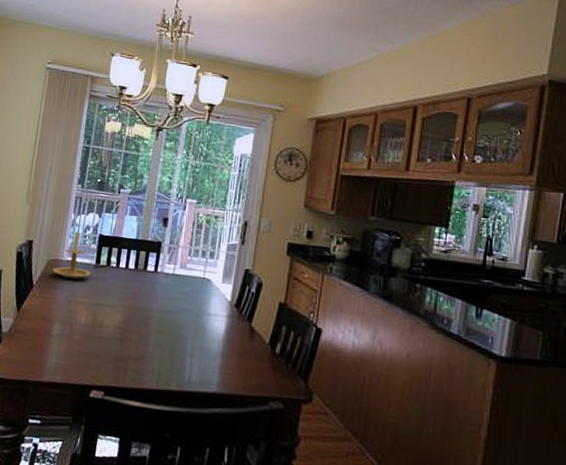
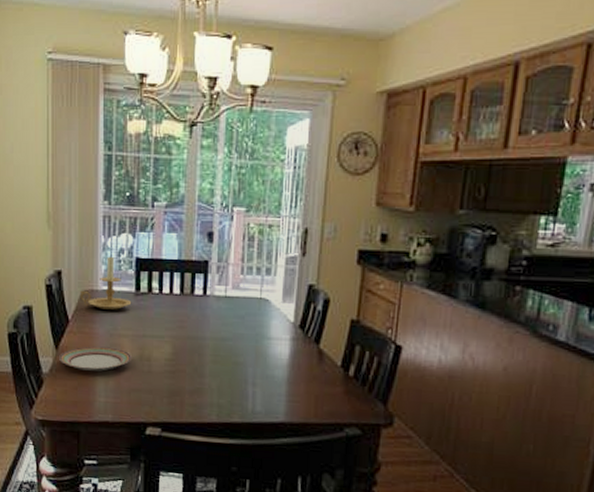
plate: none [19,310,85,334] -> present [59,346,131,371]

